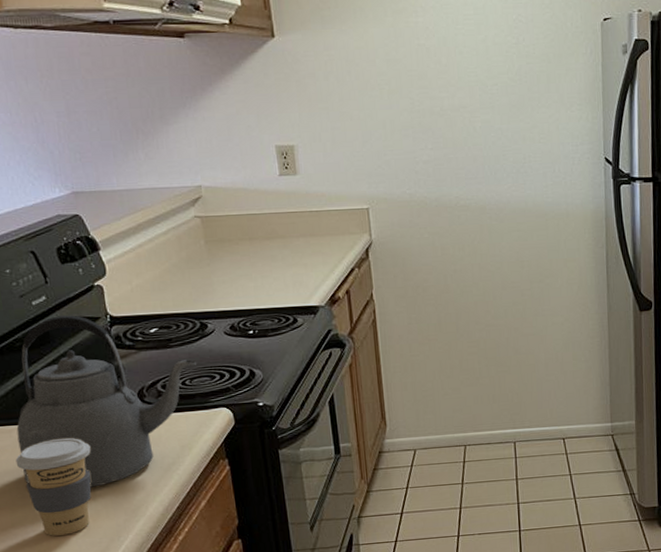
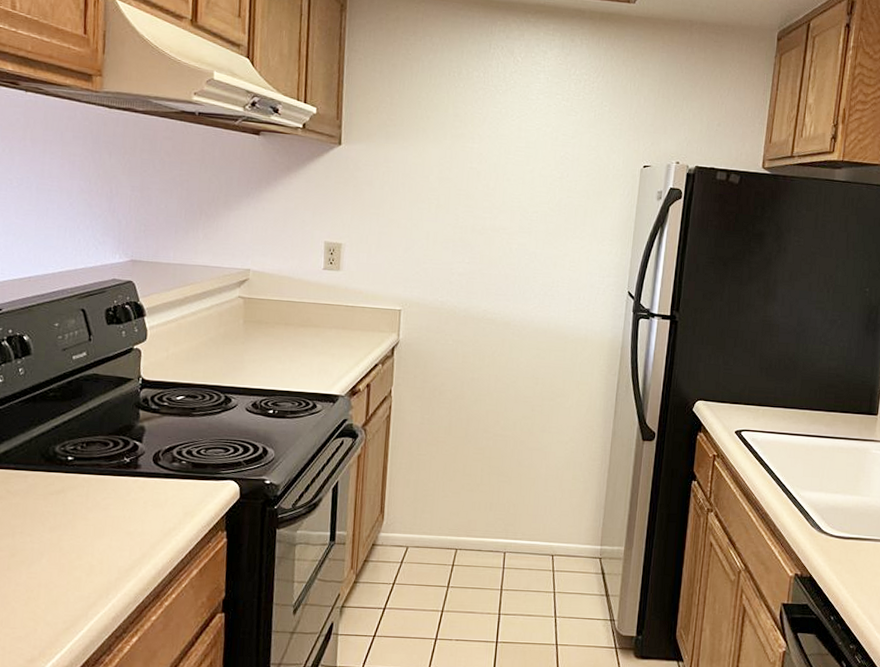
coffee cup: present [15,438,92,536] -> none [25,490,98,585]
kettle: present [16,315,197,487] -> none [29,372,215,542]

